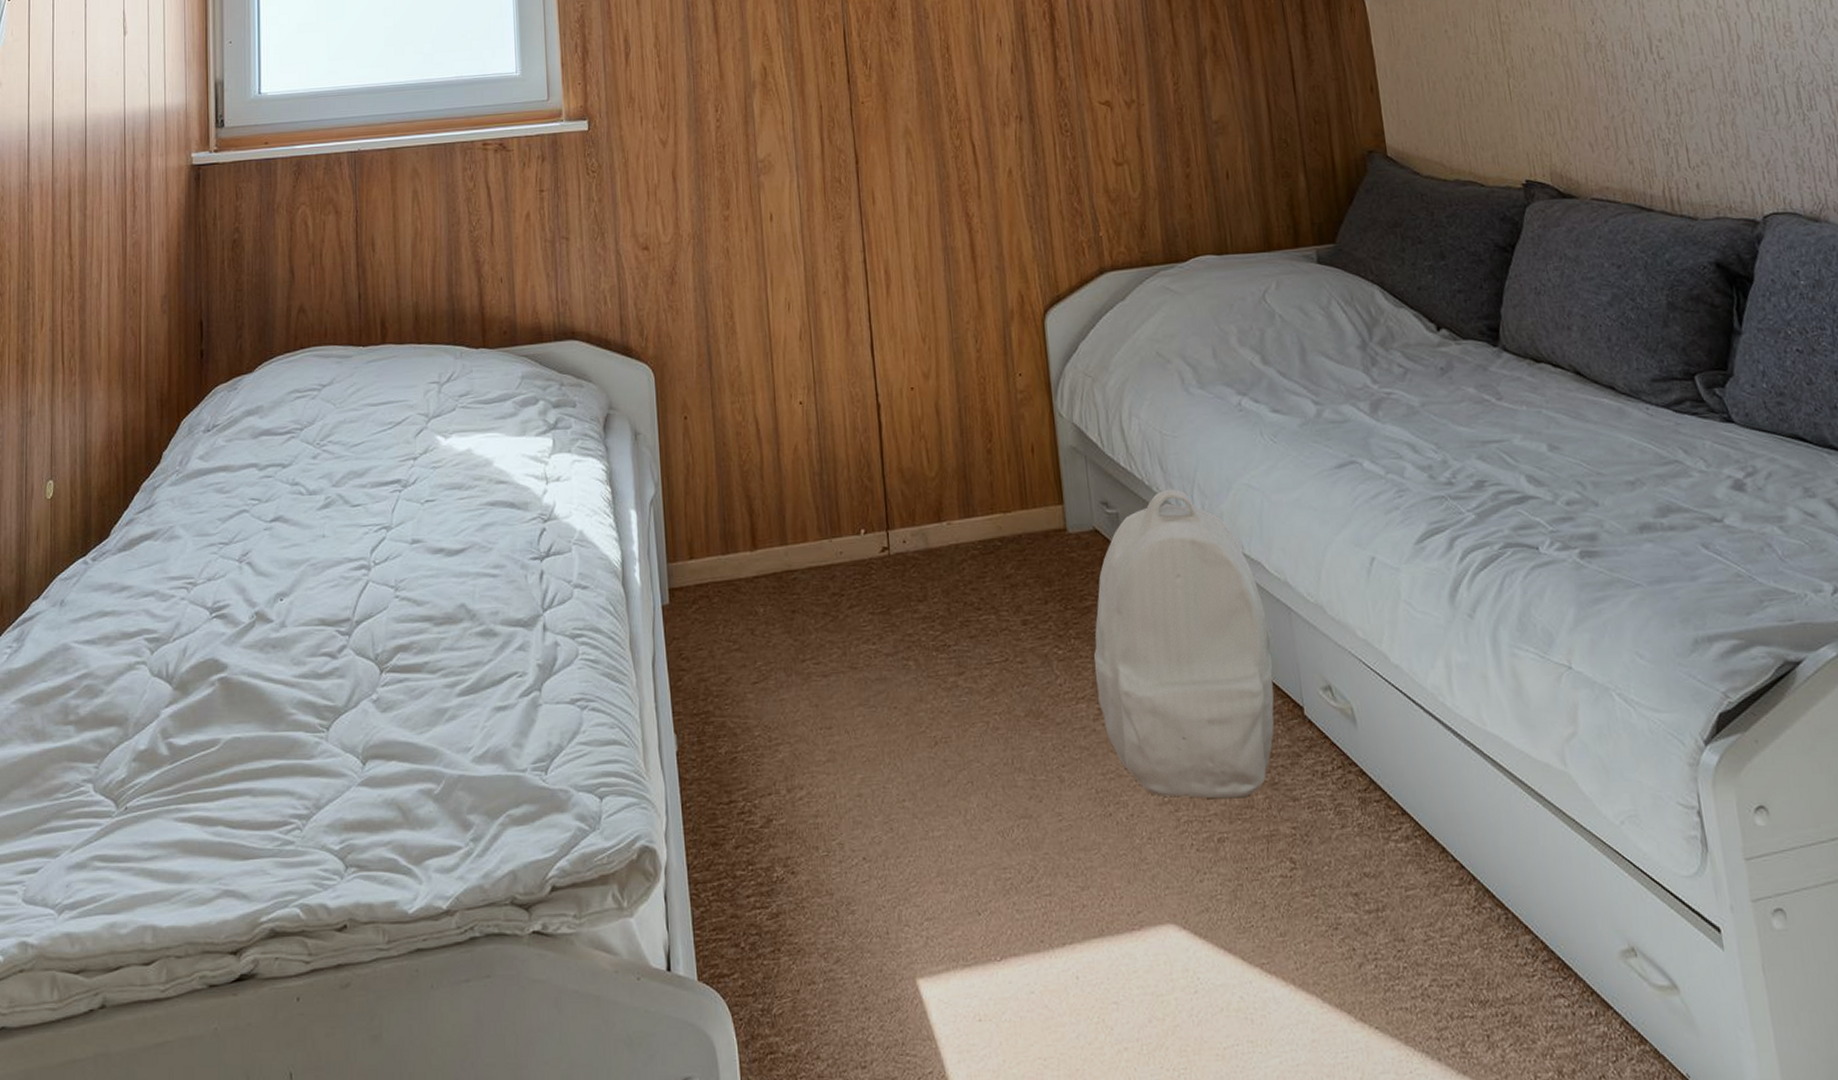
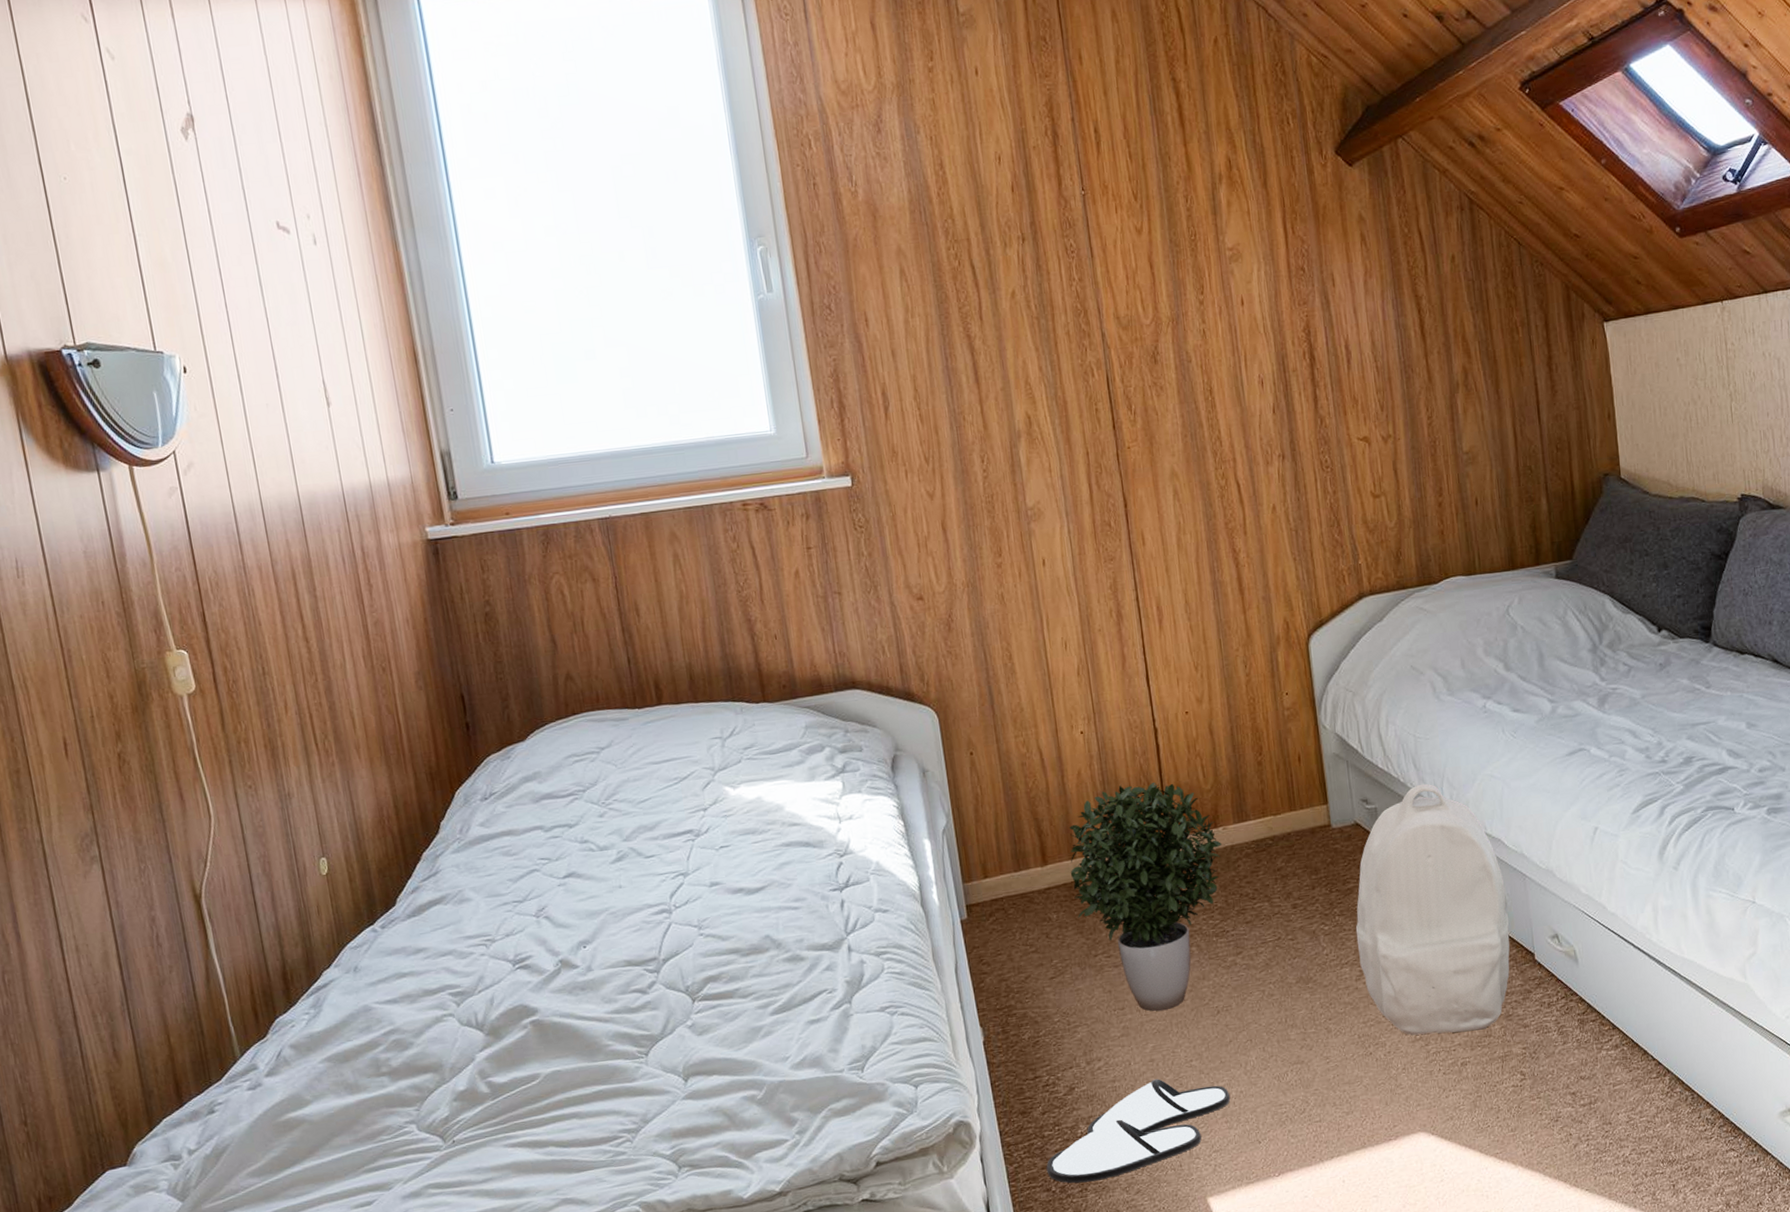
slippers: none [736,819,947,941] -> present [1046,1079,1231,1184]
potted plant: none [780,463,945,734] -> present [1069,781,1222,1011]

